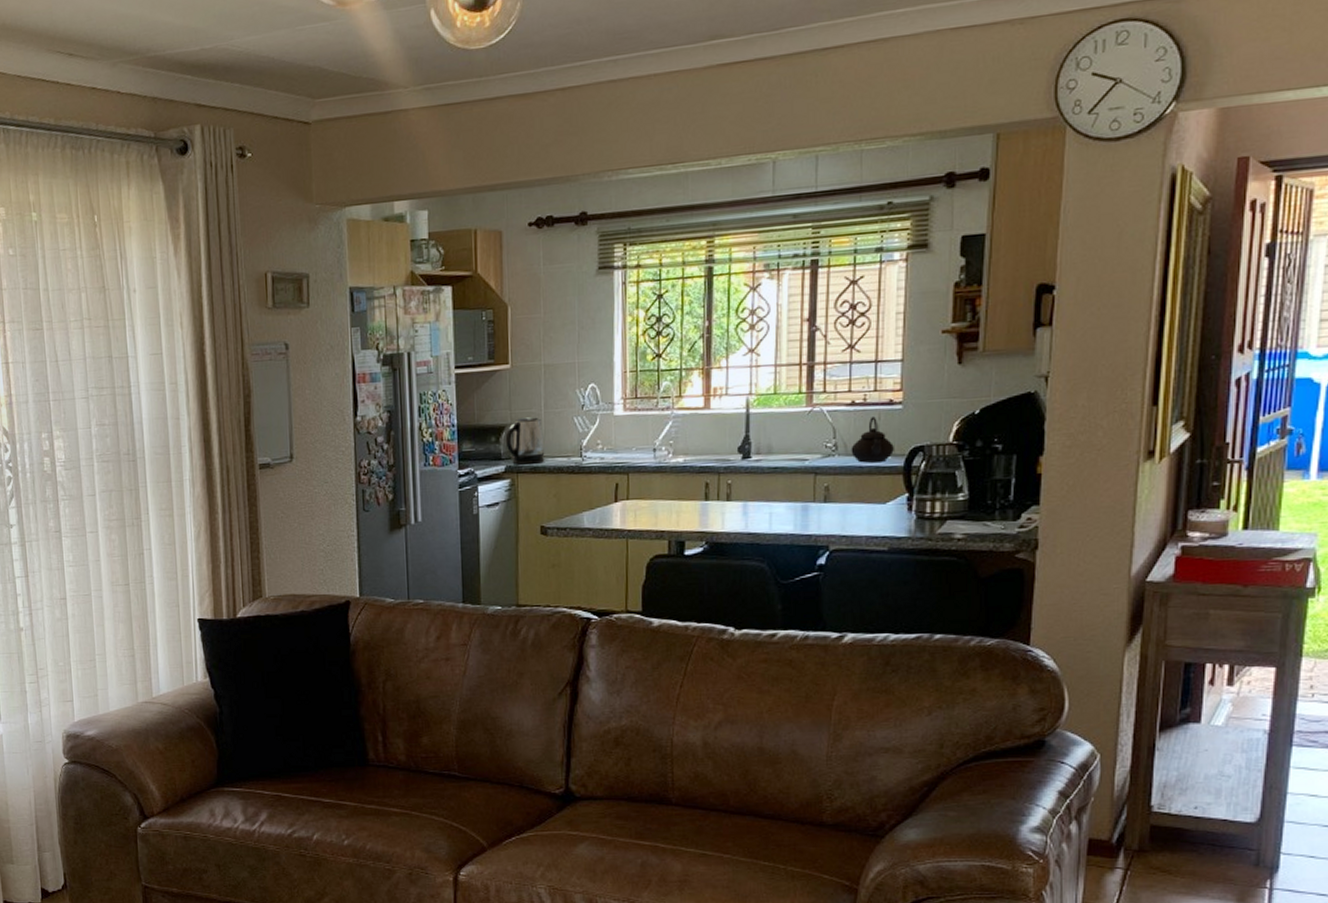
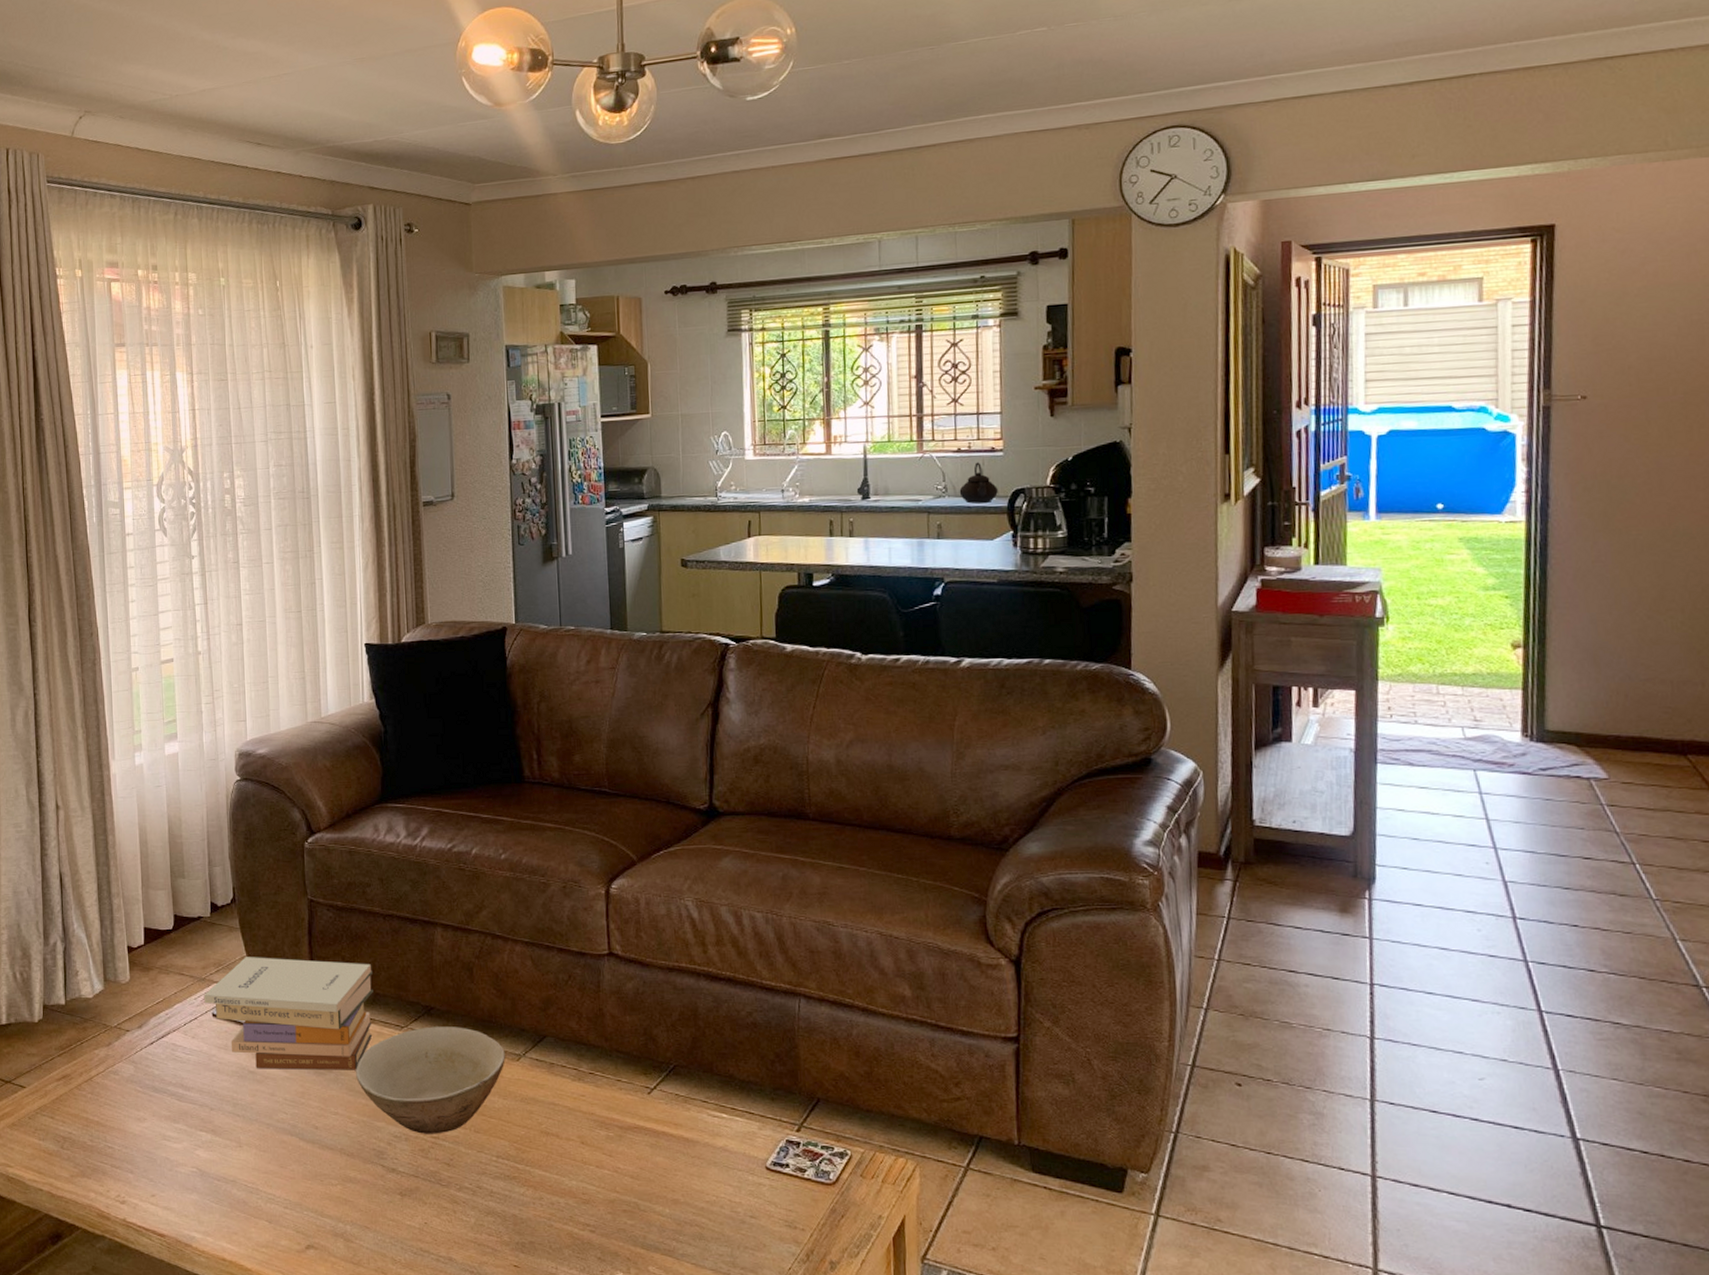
kettle: present [505,416,545,466] -> none [647,460,684,504]

